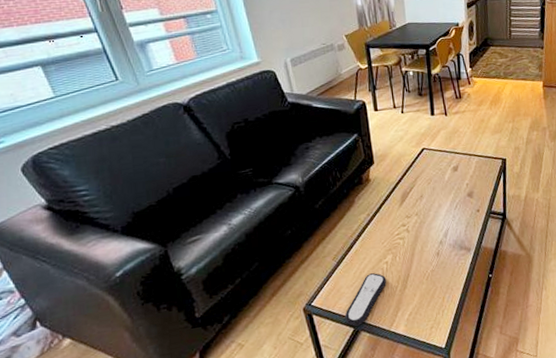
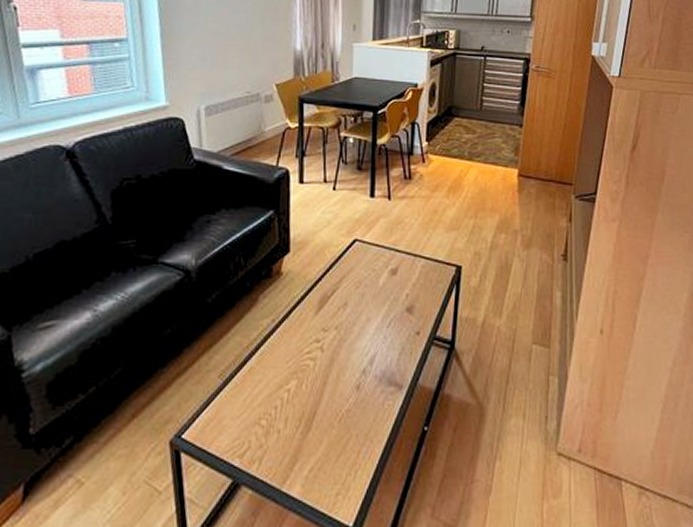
remote control: present [345,273,387,326] -> none [222,403,286,477]

